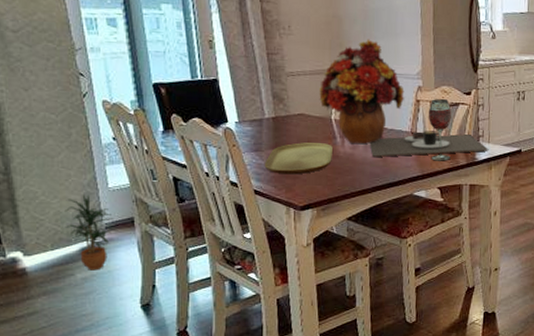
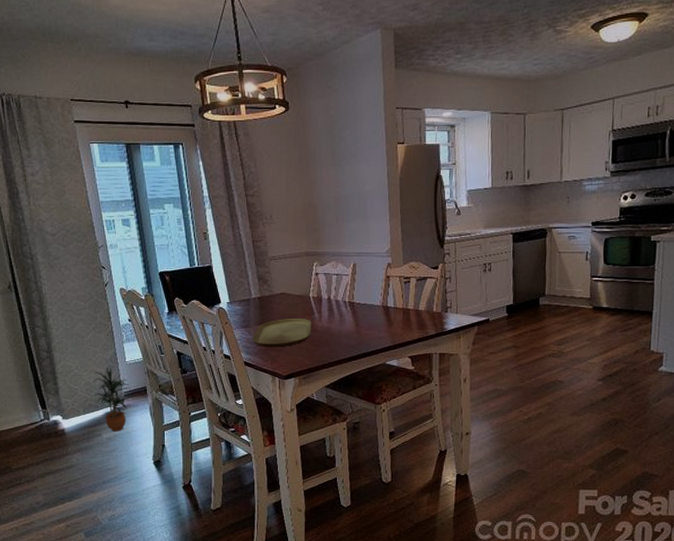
flower arrangement: present [319,39,405,144] -> none [298,223,375,319]
place setting: present [369,130,489,157] -> none [344,304,457,329]
wineglass: present [428,98,452,161] -> none [397,273,420,332]

